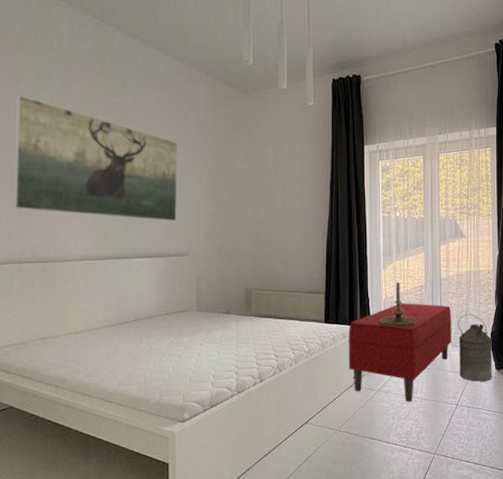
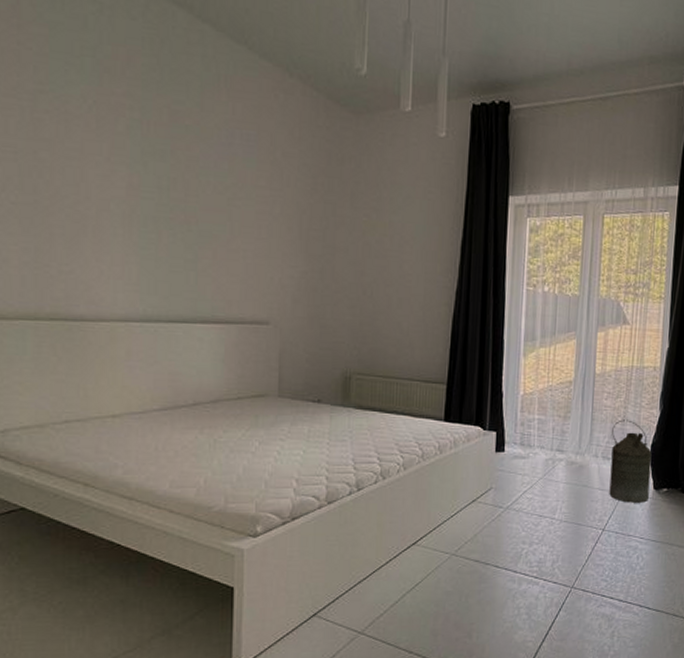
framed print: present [12,94,178,221] -> none [26,87,259,277]
bench: present [348,302,452,402] -> none [471,400,605,524]
candle holder: present [380,282,417,326] -> none [515,374,561,430]

